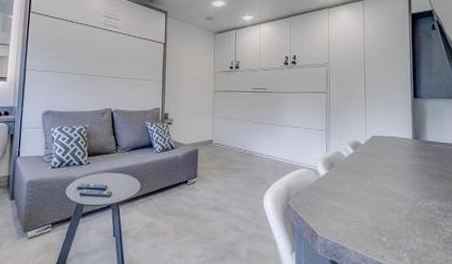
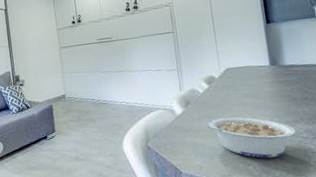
legume: none [347,184,430,231] -> present [206,117,296,158]

